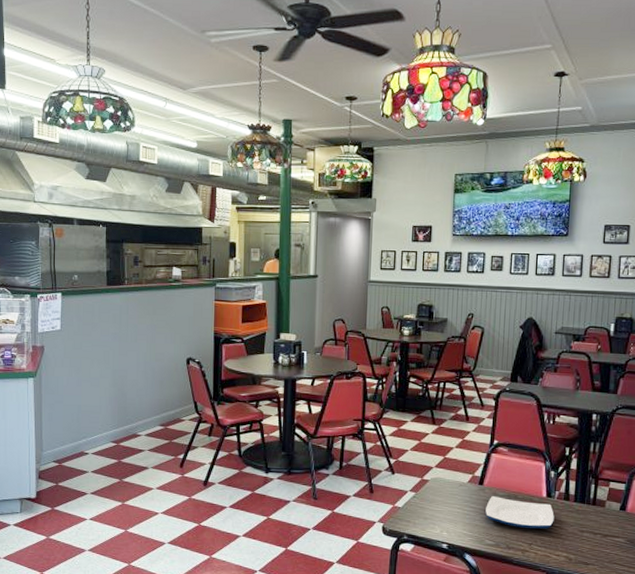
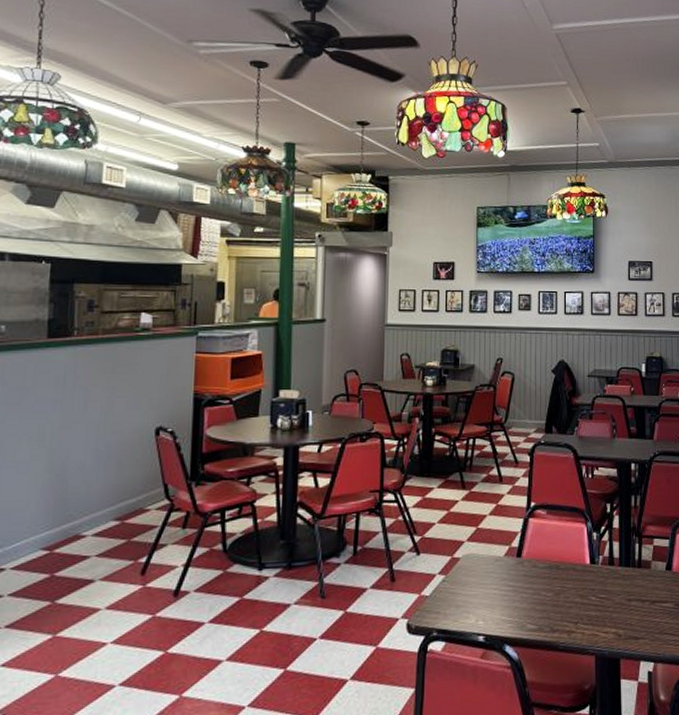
plate: present [485,496,554,529] -> none [526,569,600,605]

